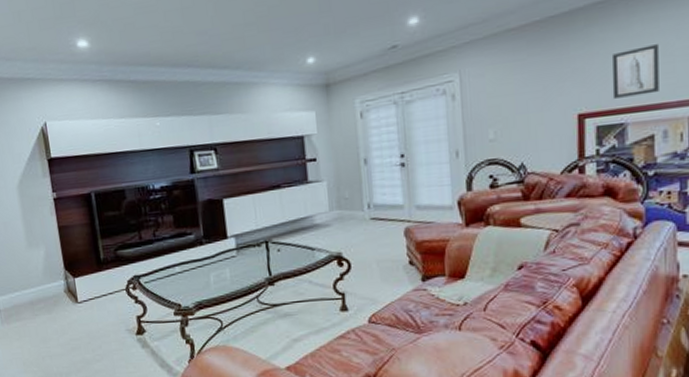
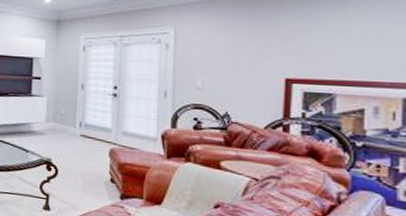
wall art: present [611,44,659,99] -> none [322,29,372,72]

